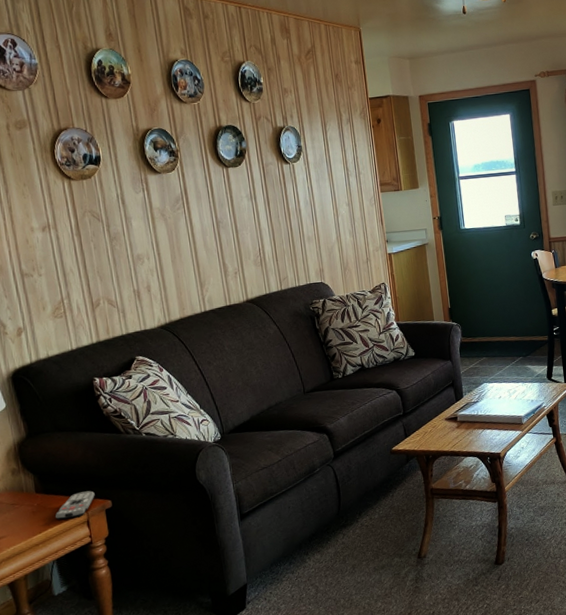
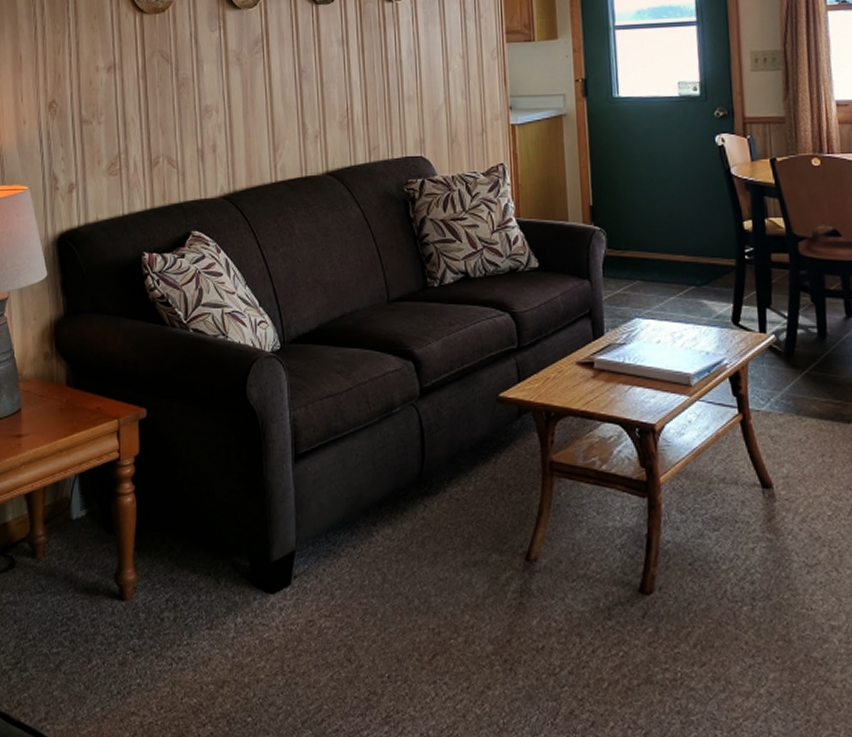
remote control: present [55,490,95,520] -> none [84,393,129,424]

